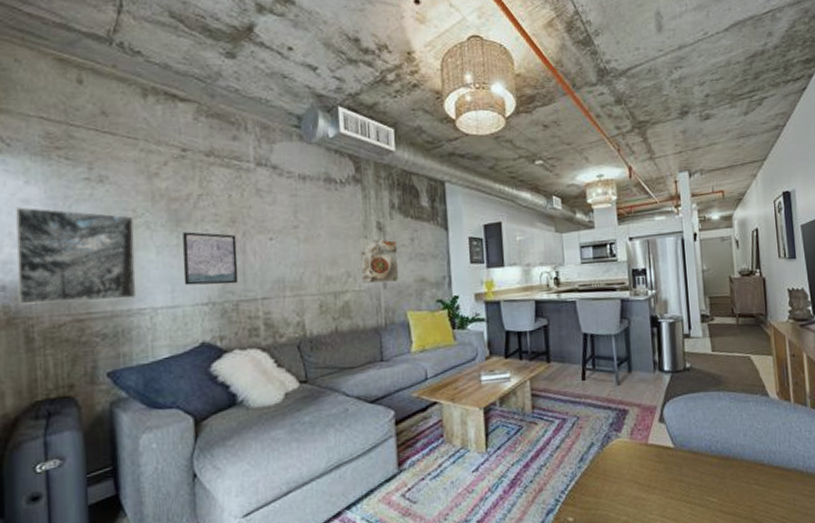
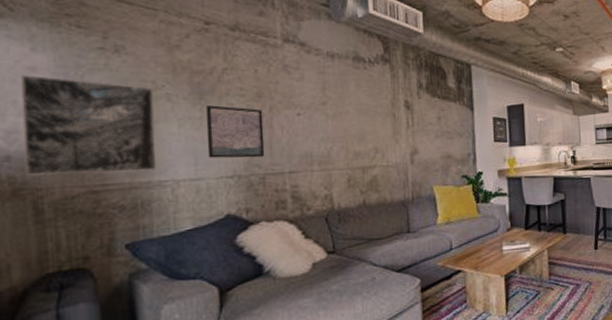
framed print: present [359,237,400,284] -> none [387,115,426,159]

